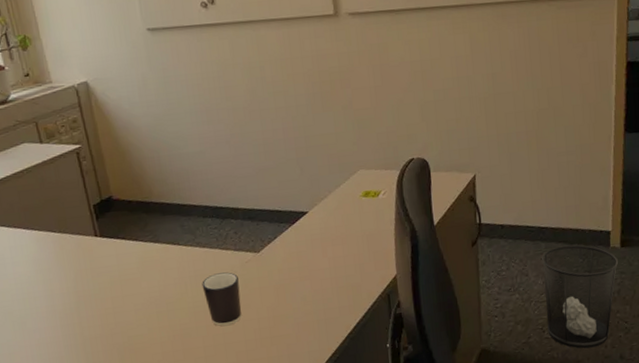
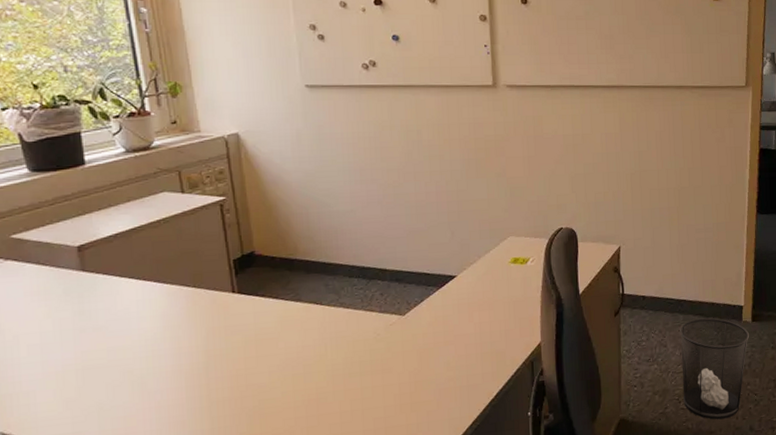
mug: present [202,272,242,327] -> none [343,334,383,391]

